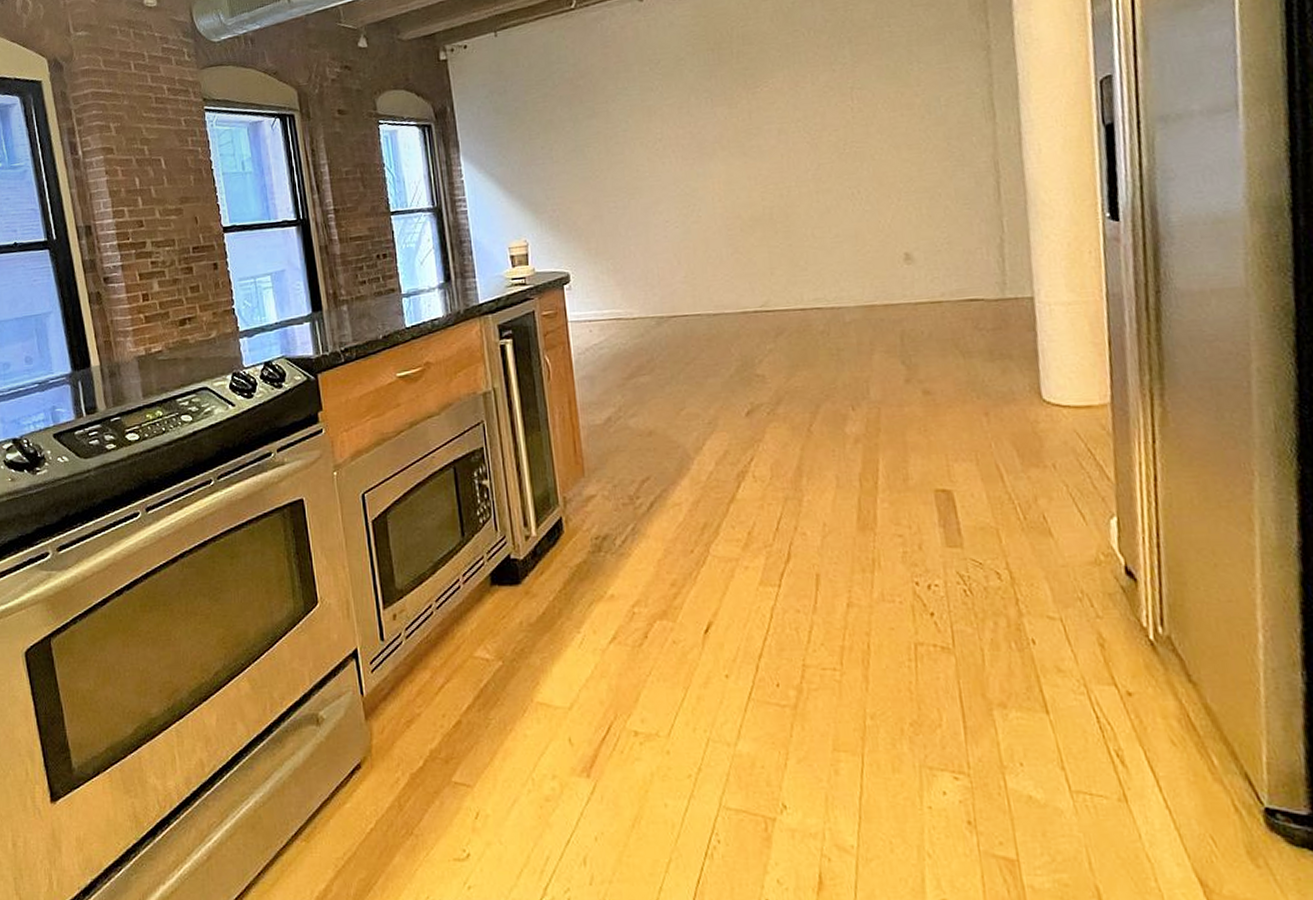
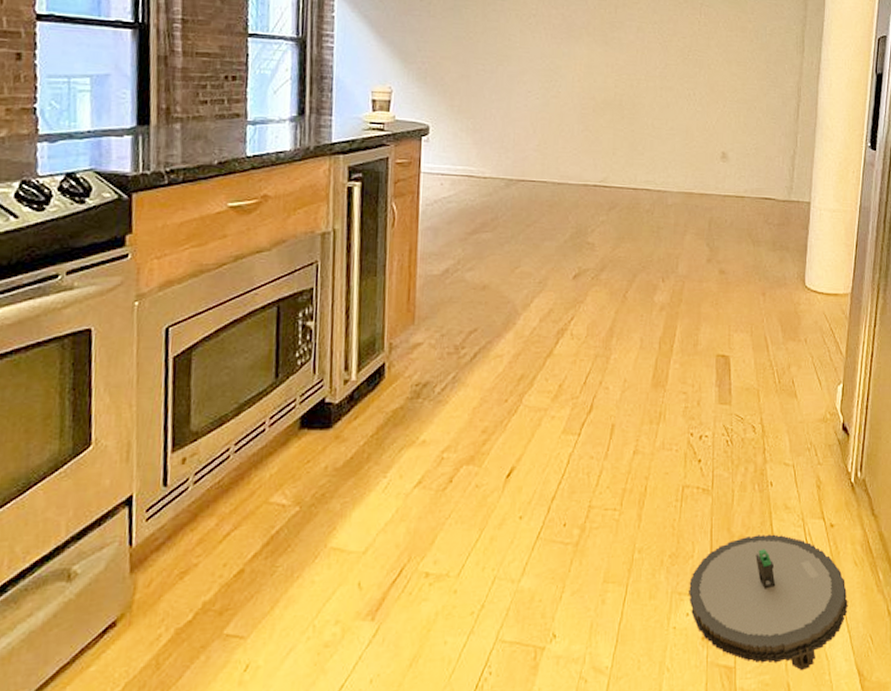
robot vacuum: none [940,702,1172,871] -> present [689,534,848,670]

